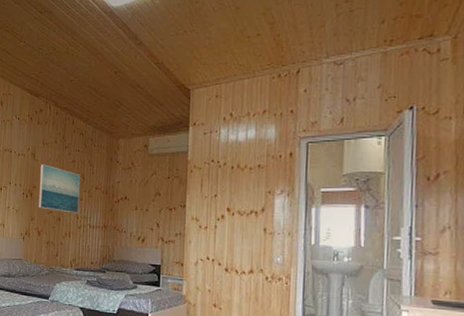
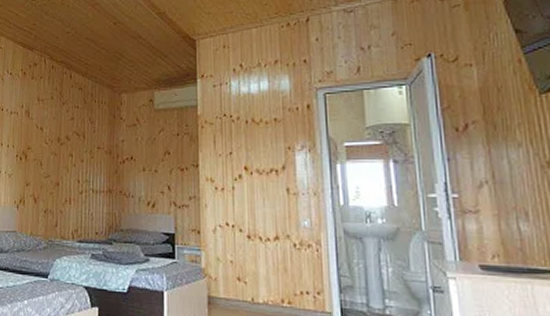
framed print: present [39,164,81,213] -> none [34,123,81,177]

